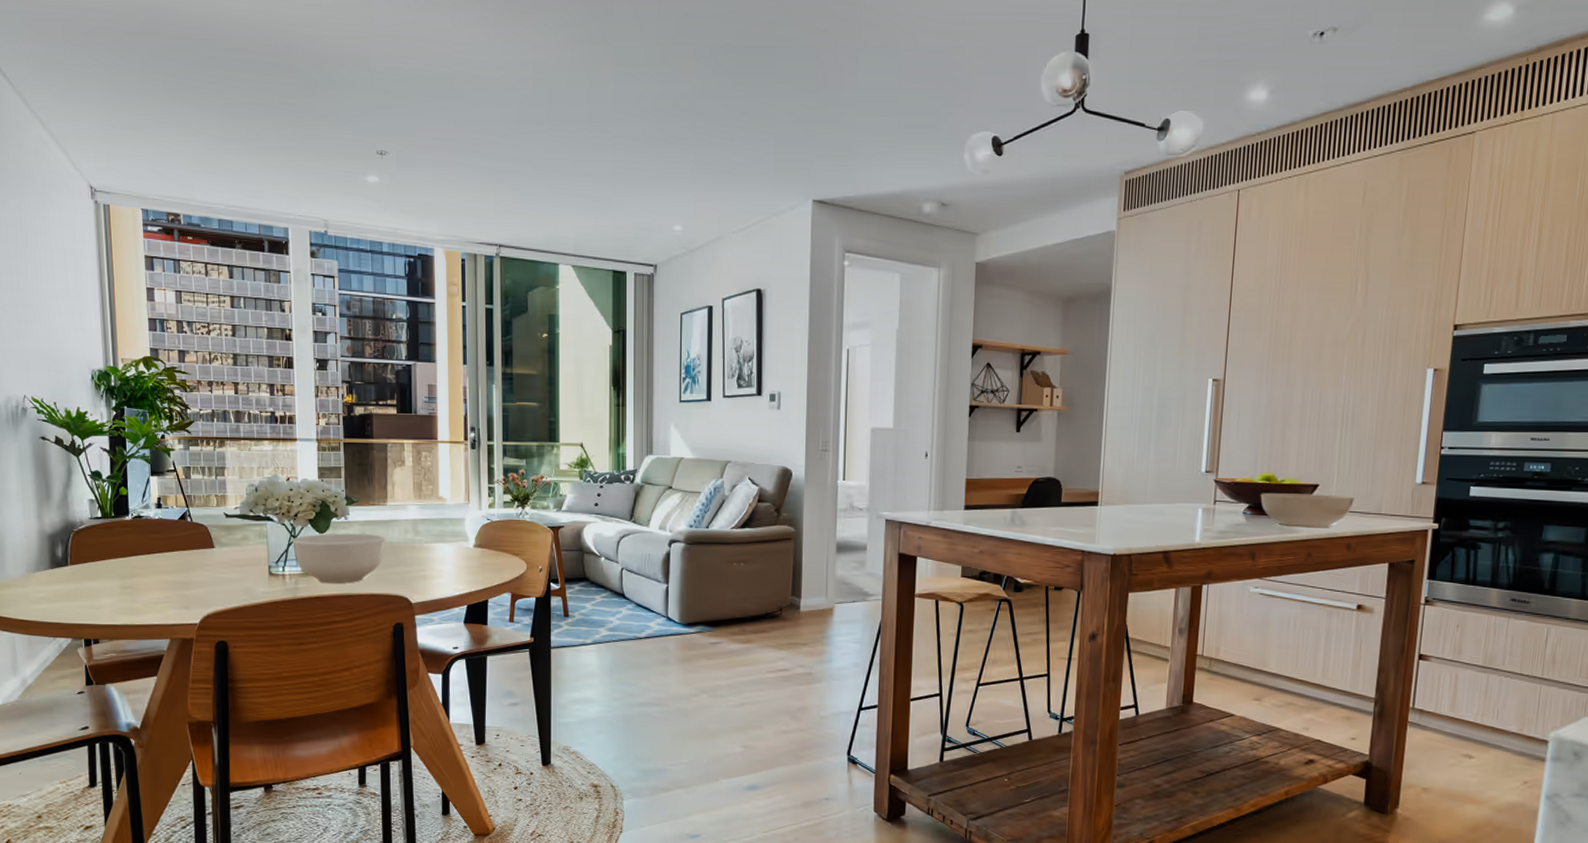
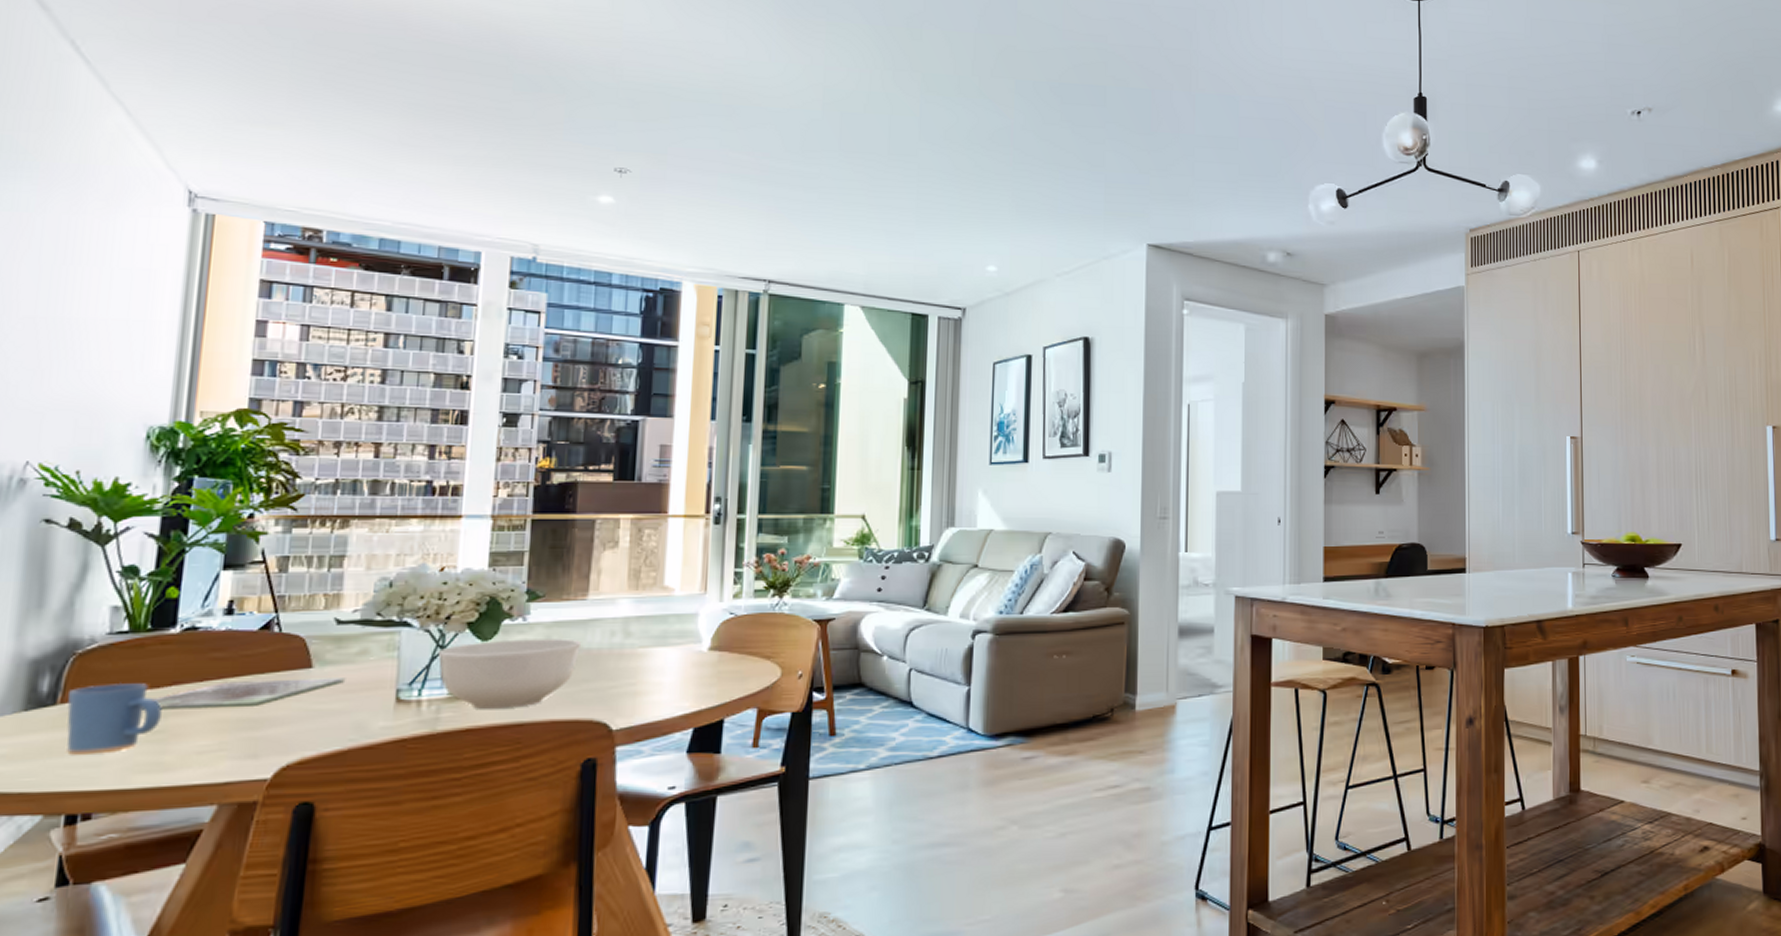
mug: none [74,552,129,600] -> present [67,682,162,755]
magazine: none [117,555,236,573] -> present [142,678,346,710]
bowl: present [1260,493,1356,528] -> none [1627,554,1717,590]

